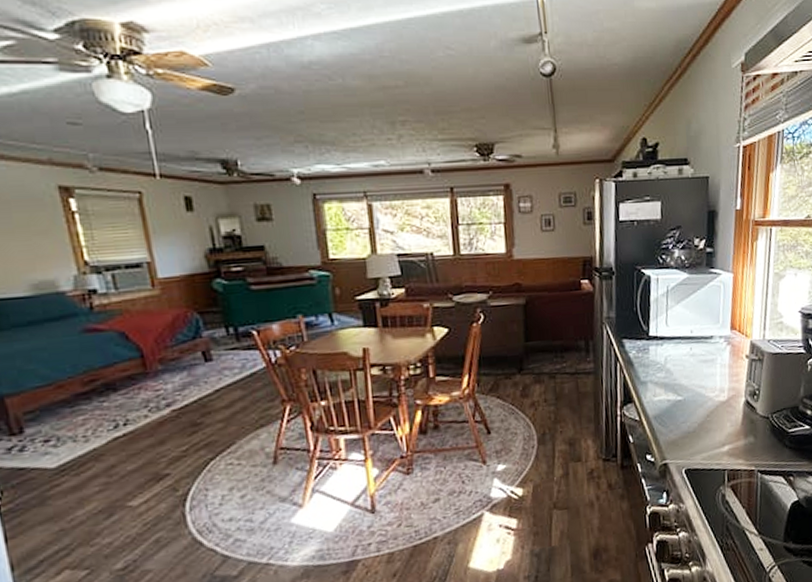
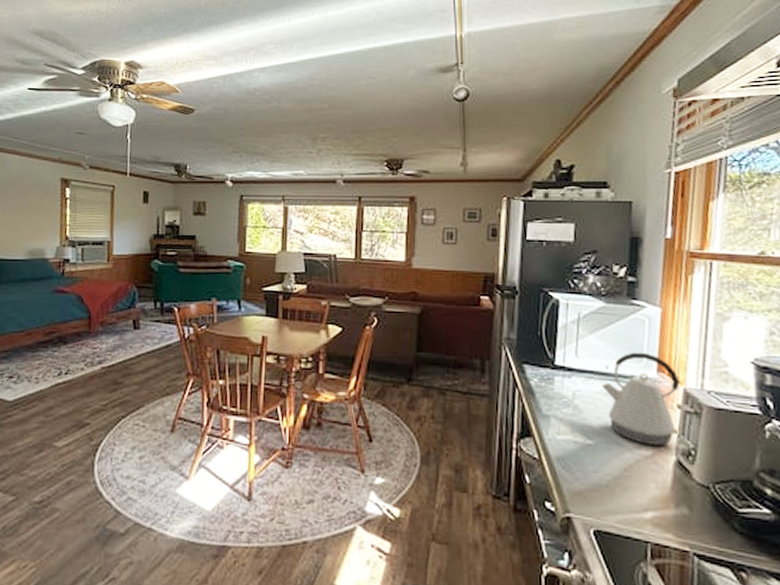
kettle: none [688,314,748,393] -> present [602,352,681,445]

